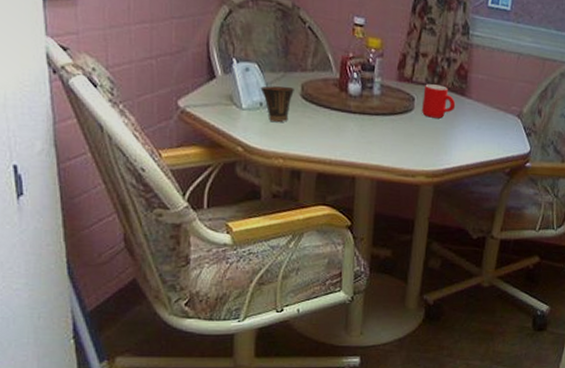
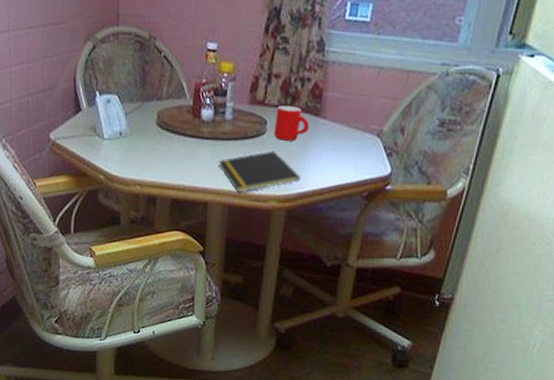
cup: present [260,85,294,123] -> none [120,115,151,151]
notepad: none [366,127,447,168] -> present [219,150,301,193]

